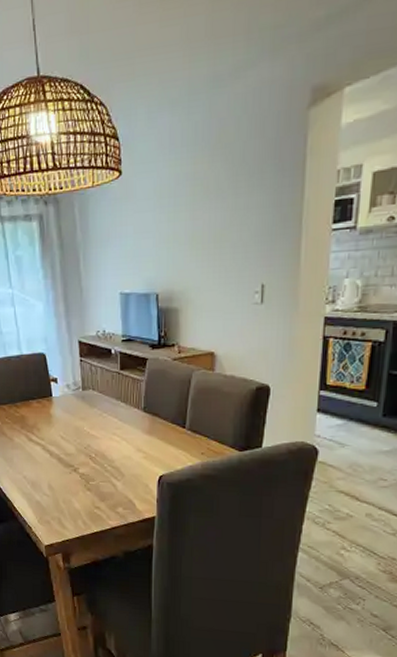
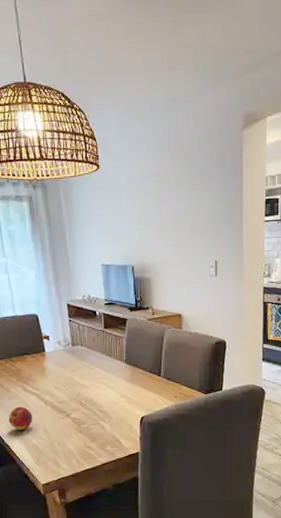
apple: none [10,458,37,484] -> present [8,406,33,430]

